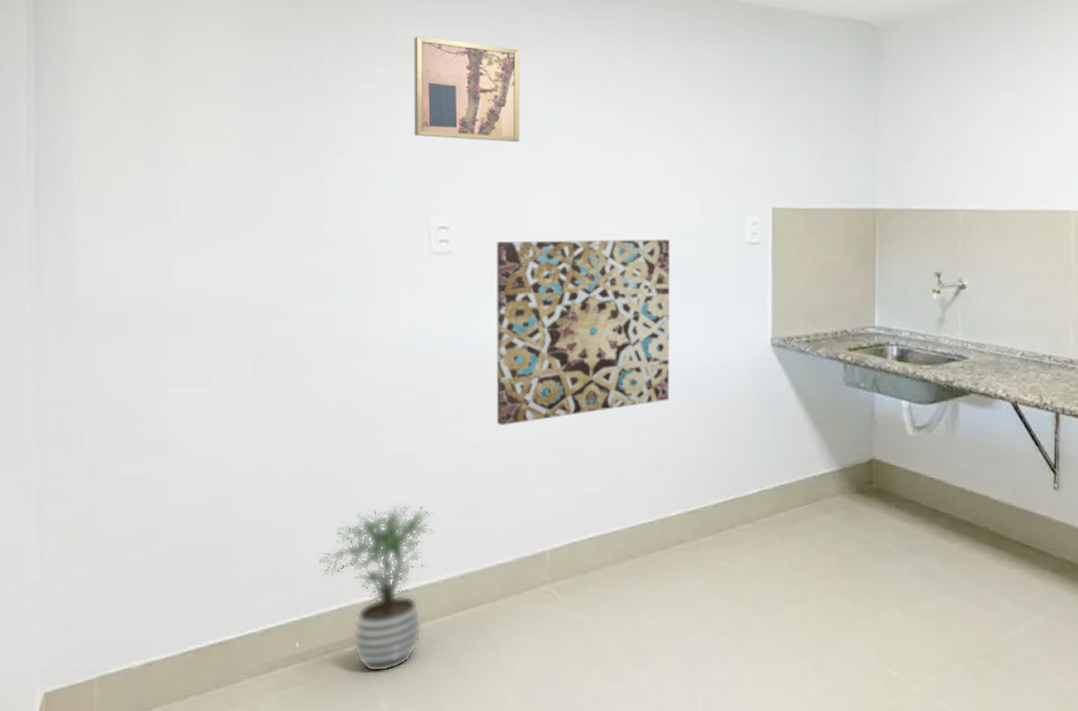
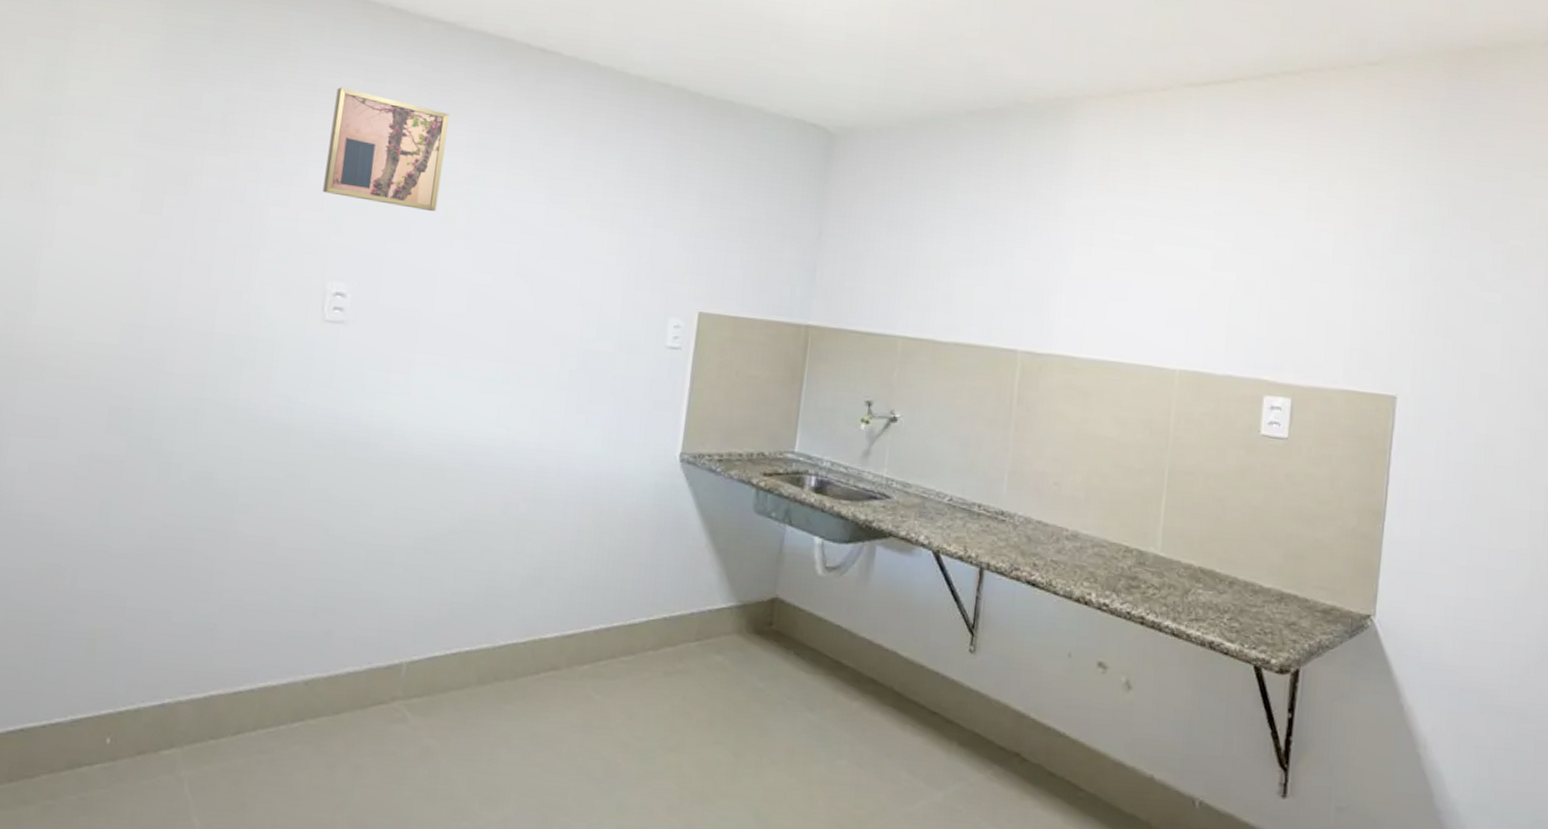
potted plant: present [317,505,435,673] -> none [145,594,284,783]
wall art: present [496,239,670,426] -> none [367,316,584,519]

